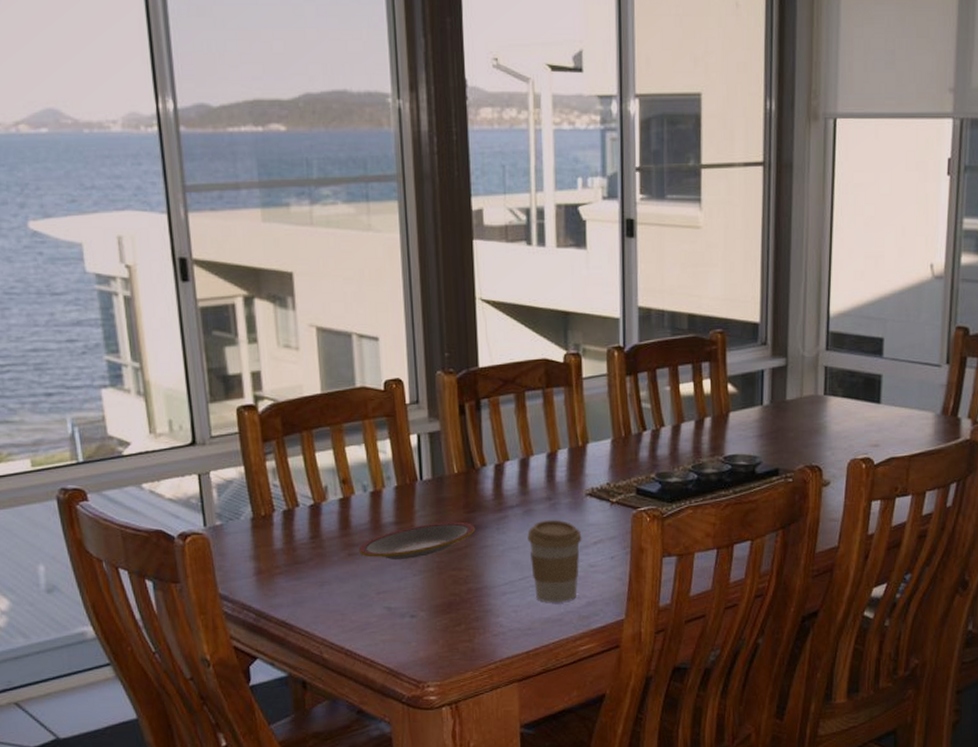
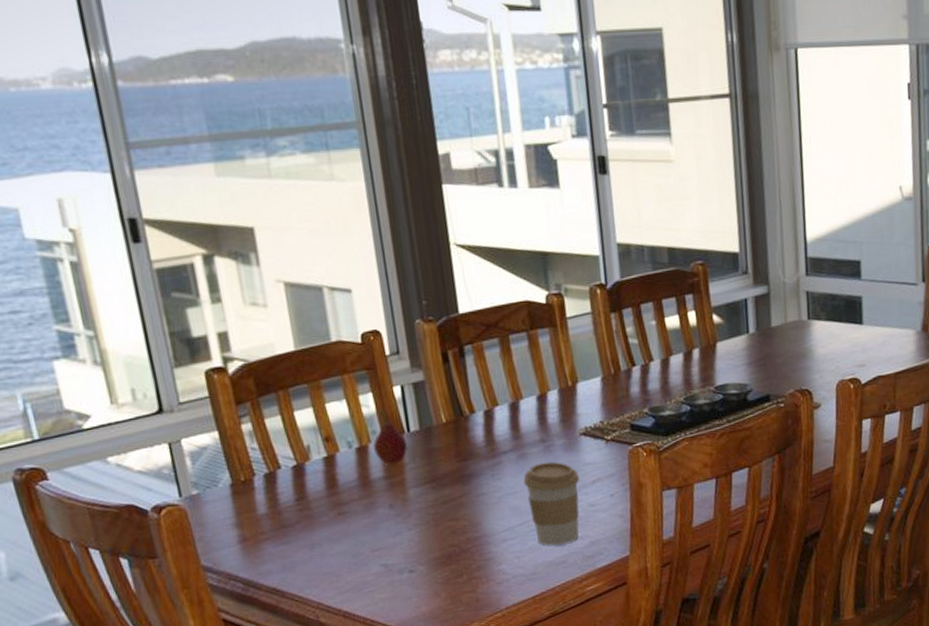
plate: present [358,521,475,560] -> none [348,471,469,516]
fruit: none [386,456,419,511] -> present [372,409,408,465]

